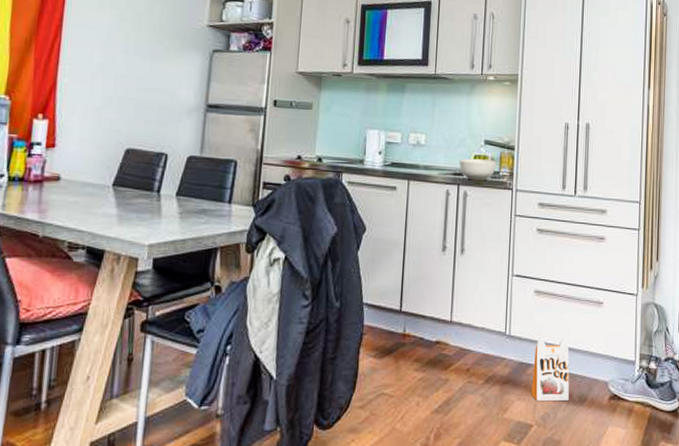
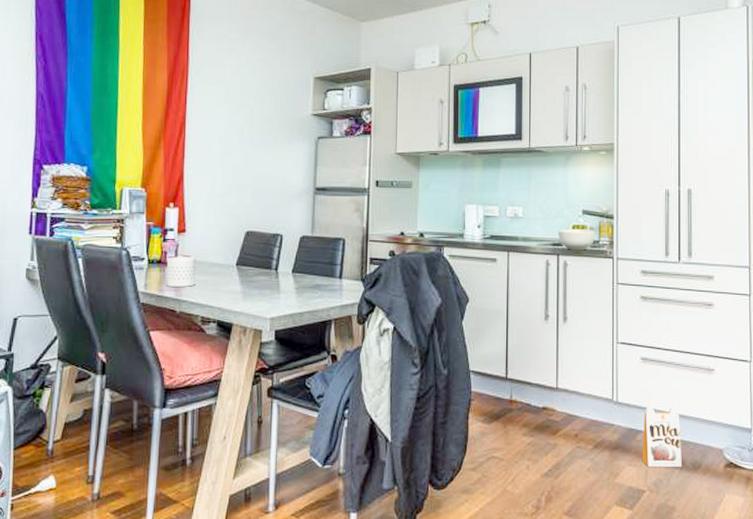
mug: none [29,174,67,209] -> present [166,256,197,287]

